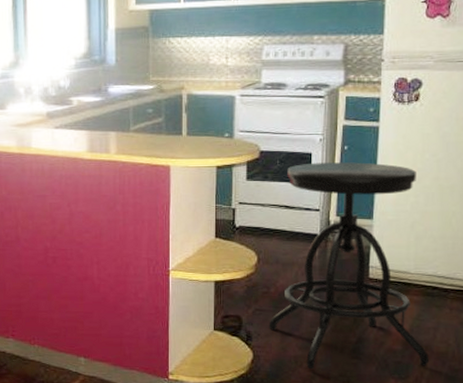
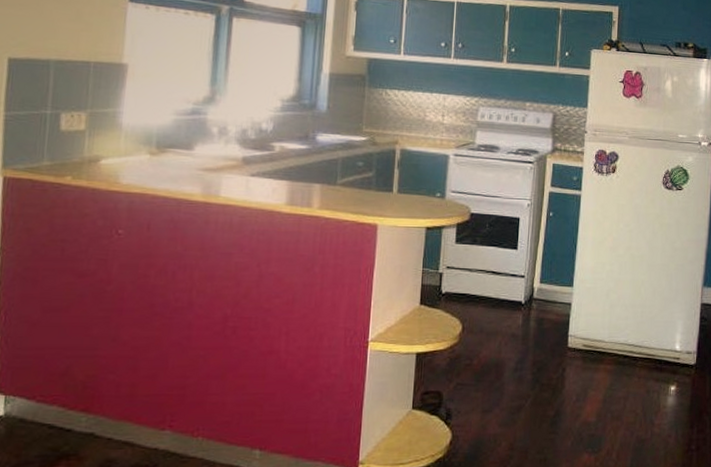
stool: present [268,162,430,370] -> none [469,228,620,448]

